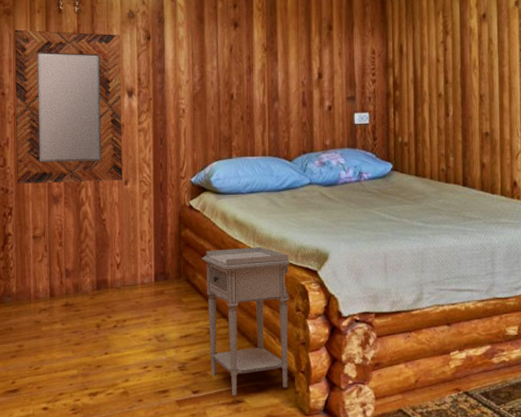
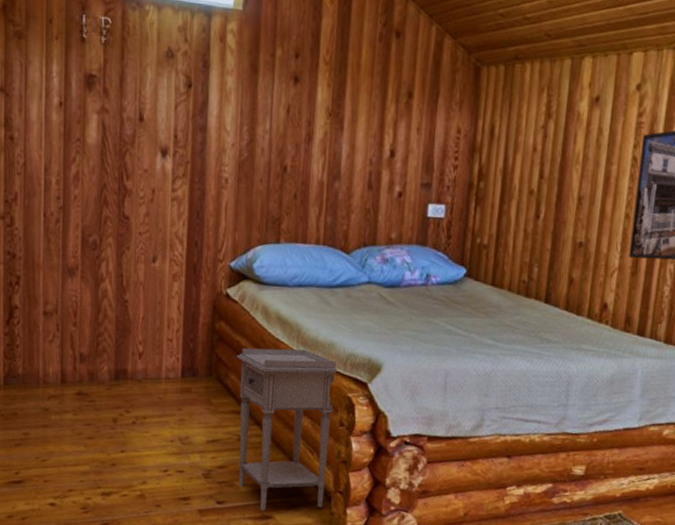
home mirror: present [14,29,123,184] -> none [25,58,155,257]

